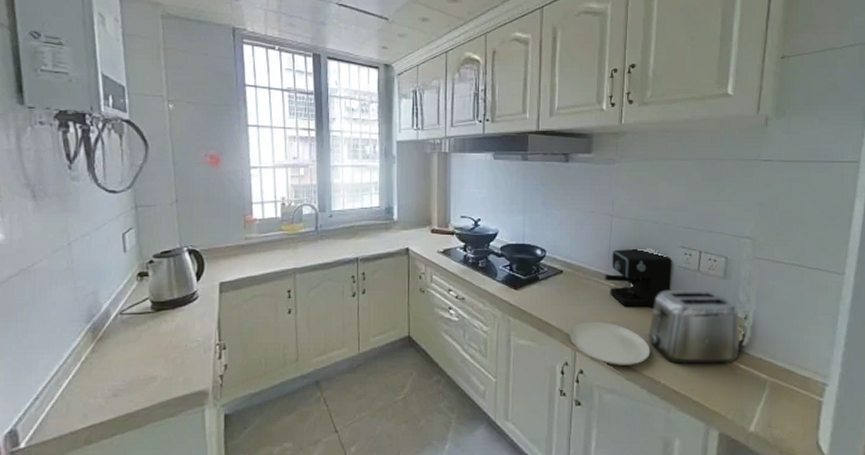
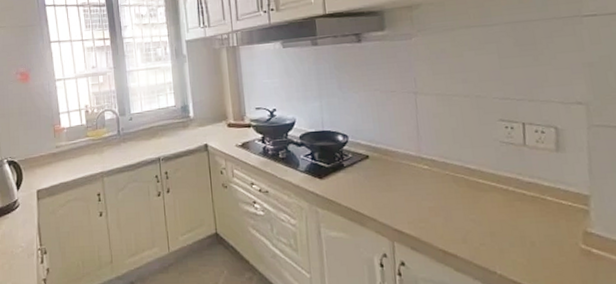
plate: present [569,321,651,365] -> none [383,207,480,255]
coffee maker: present [603,249,672,308] -> none [414,126,494,190]
toaster: present [648,289,740,364] -> none [474,166,589,251]

